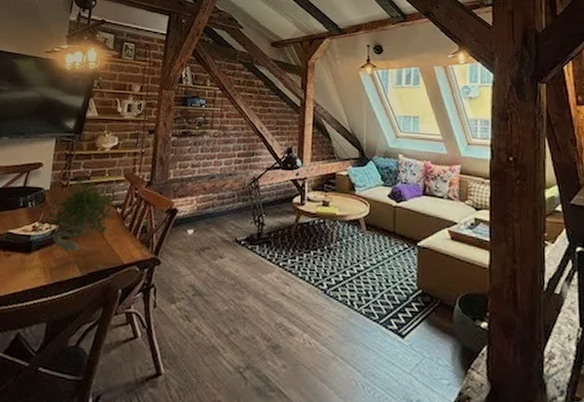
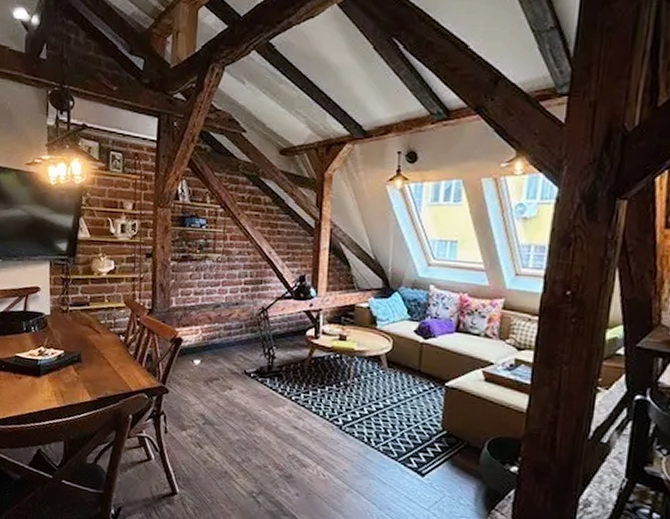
plant: present [40,177,115,257] -> none [46,303,118,382]

